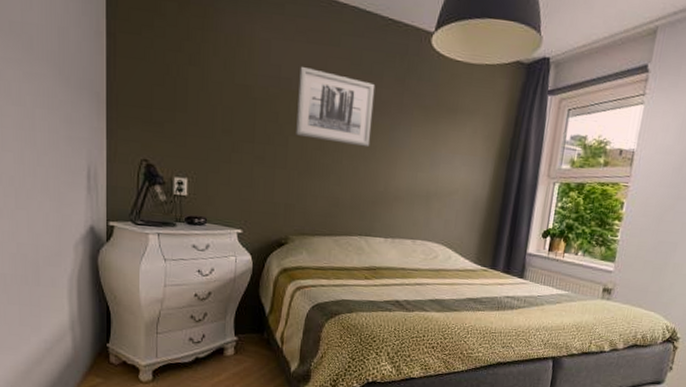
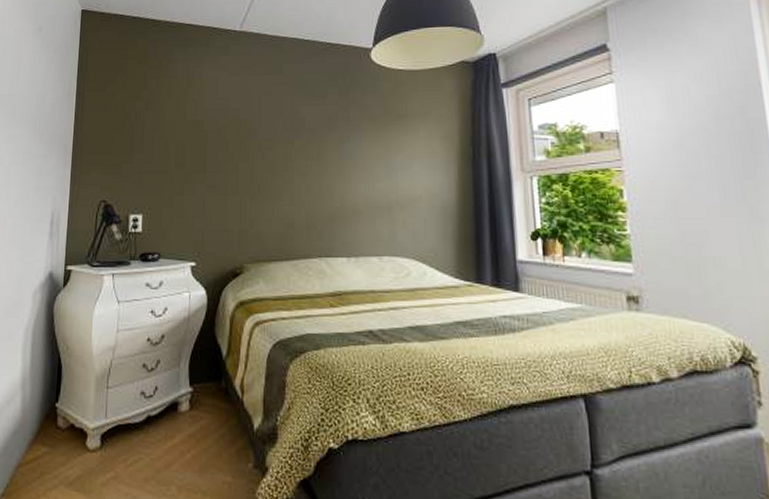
wall art: present [296,66,376,148] -> none [246,96,321,164]

